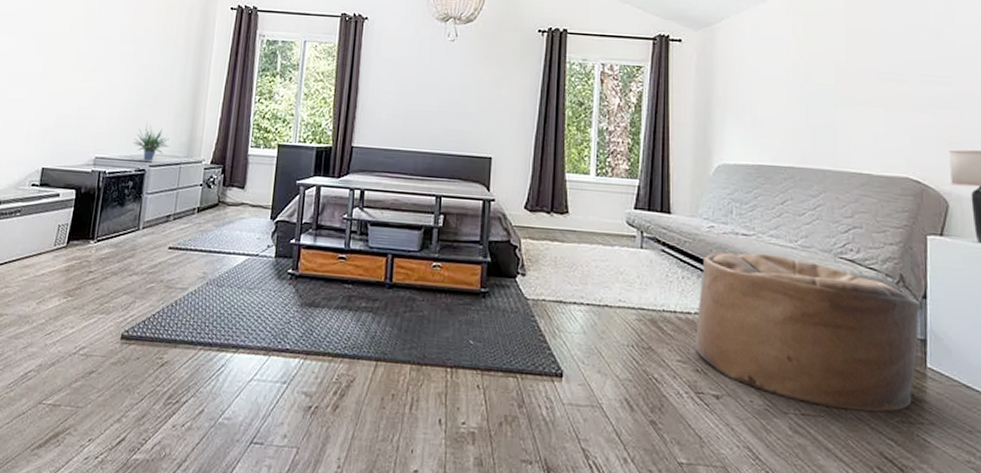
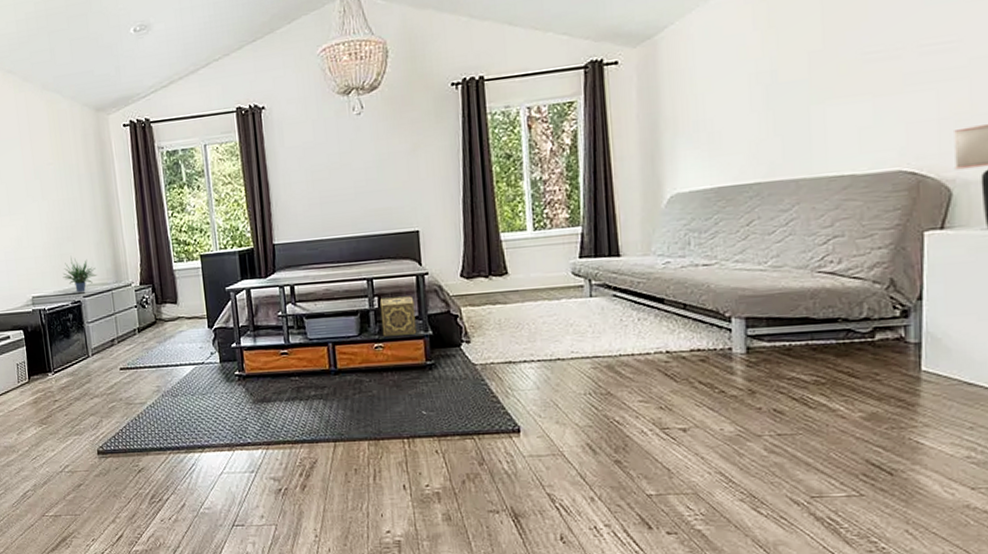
decorative box: none [442,217,478,259] -> present [381,296,417,336]
bean bag chair: present [695,251,921,413] -> none [657,280,915,425]

